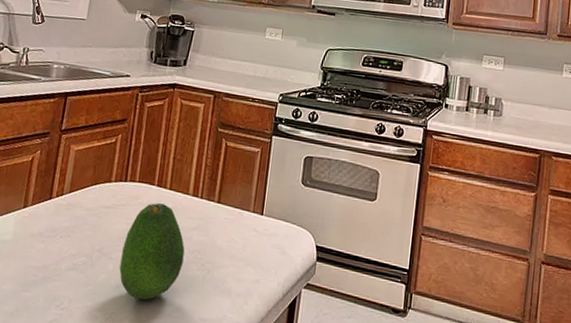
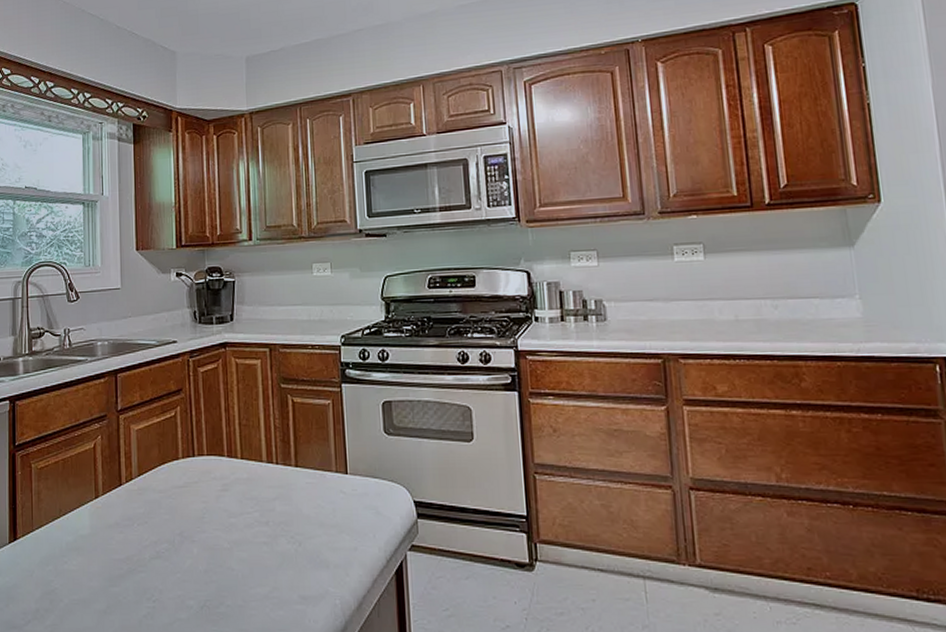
fruit: present [119,203,185,300] -> none [204,476,271,582]

